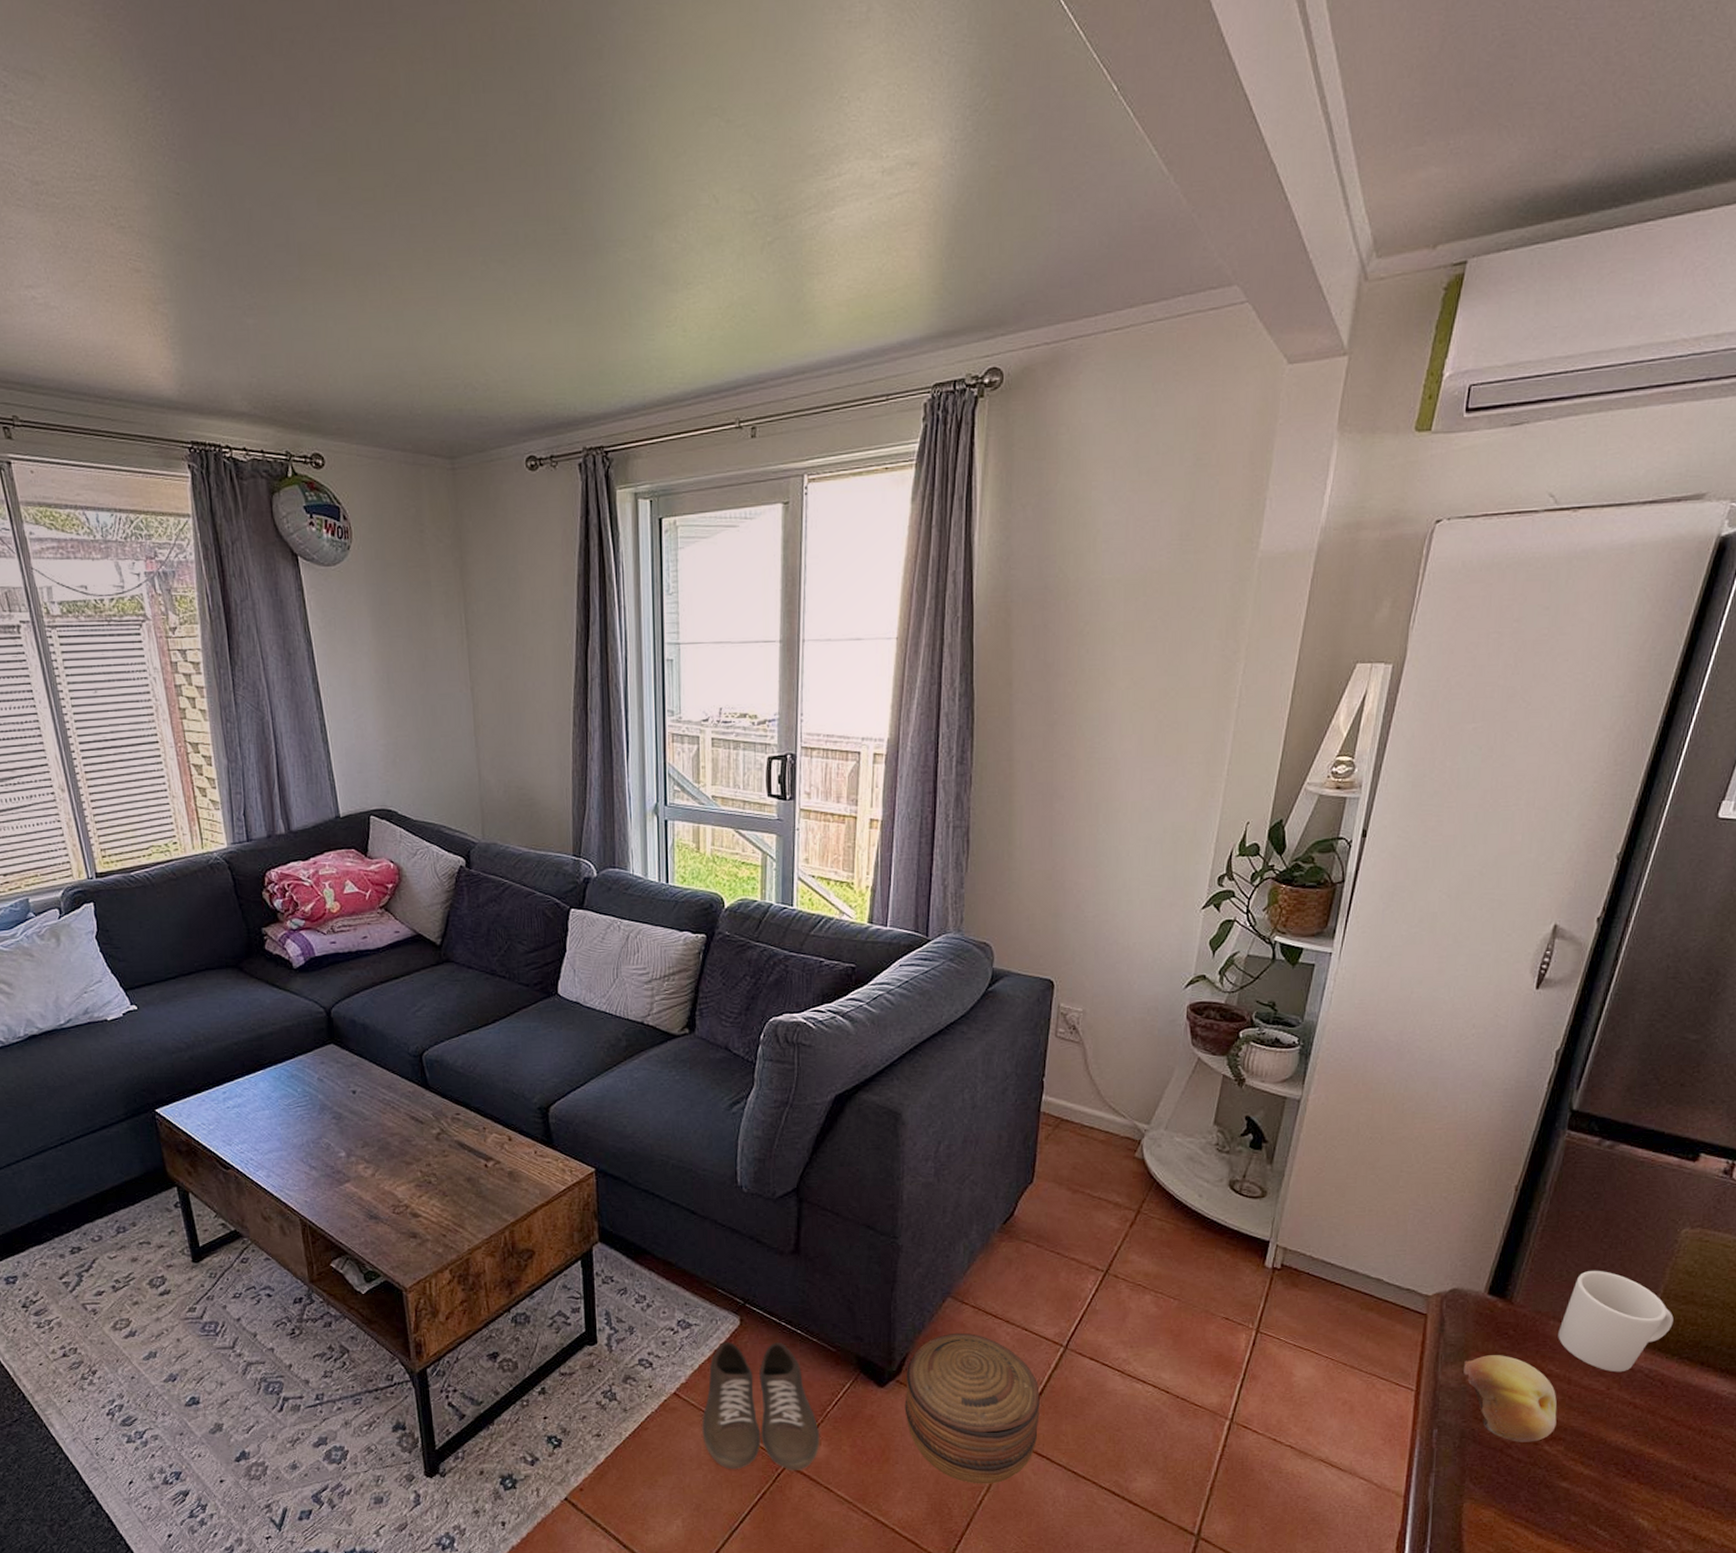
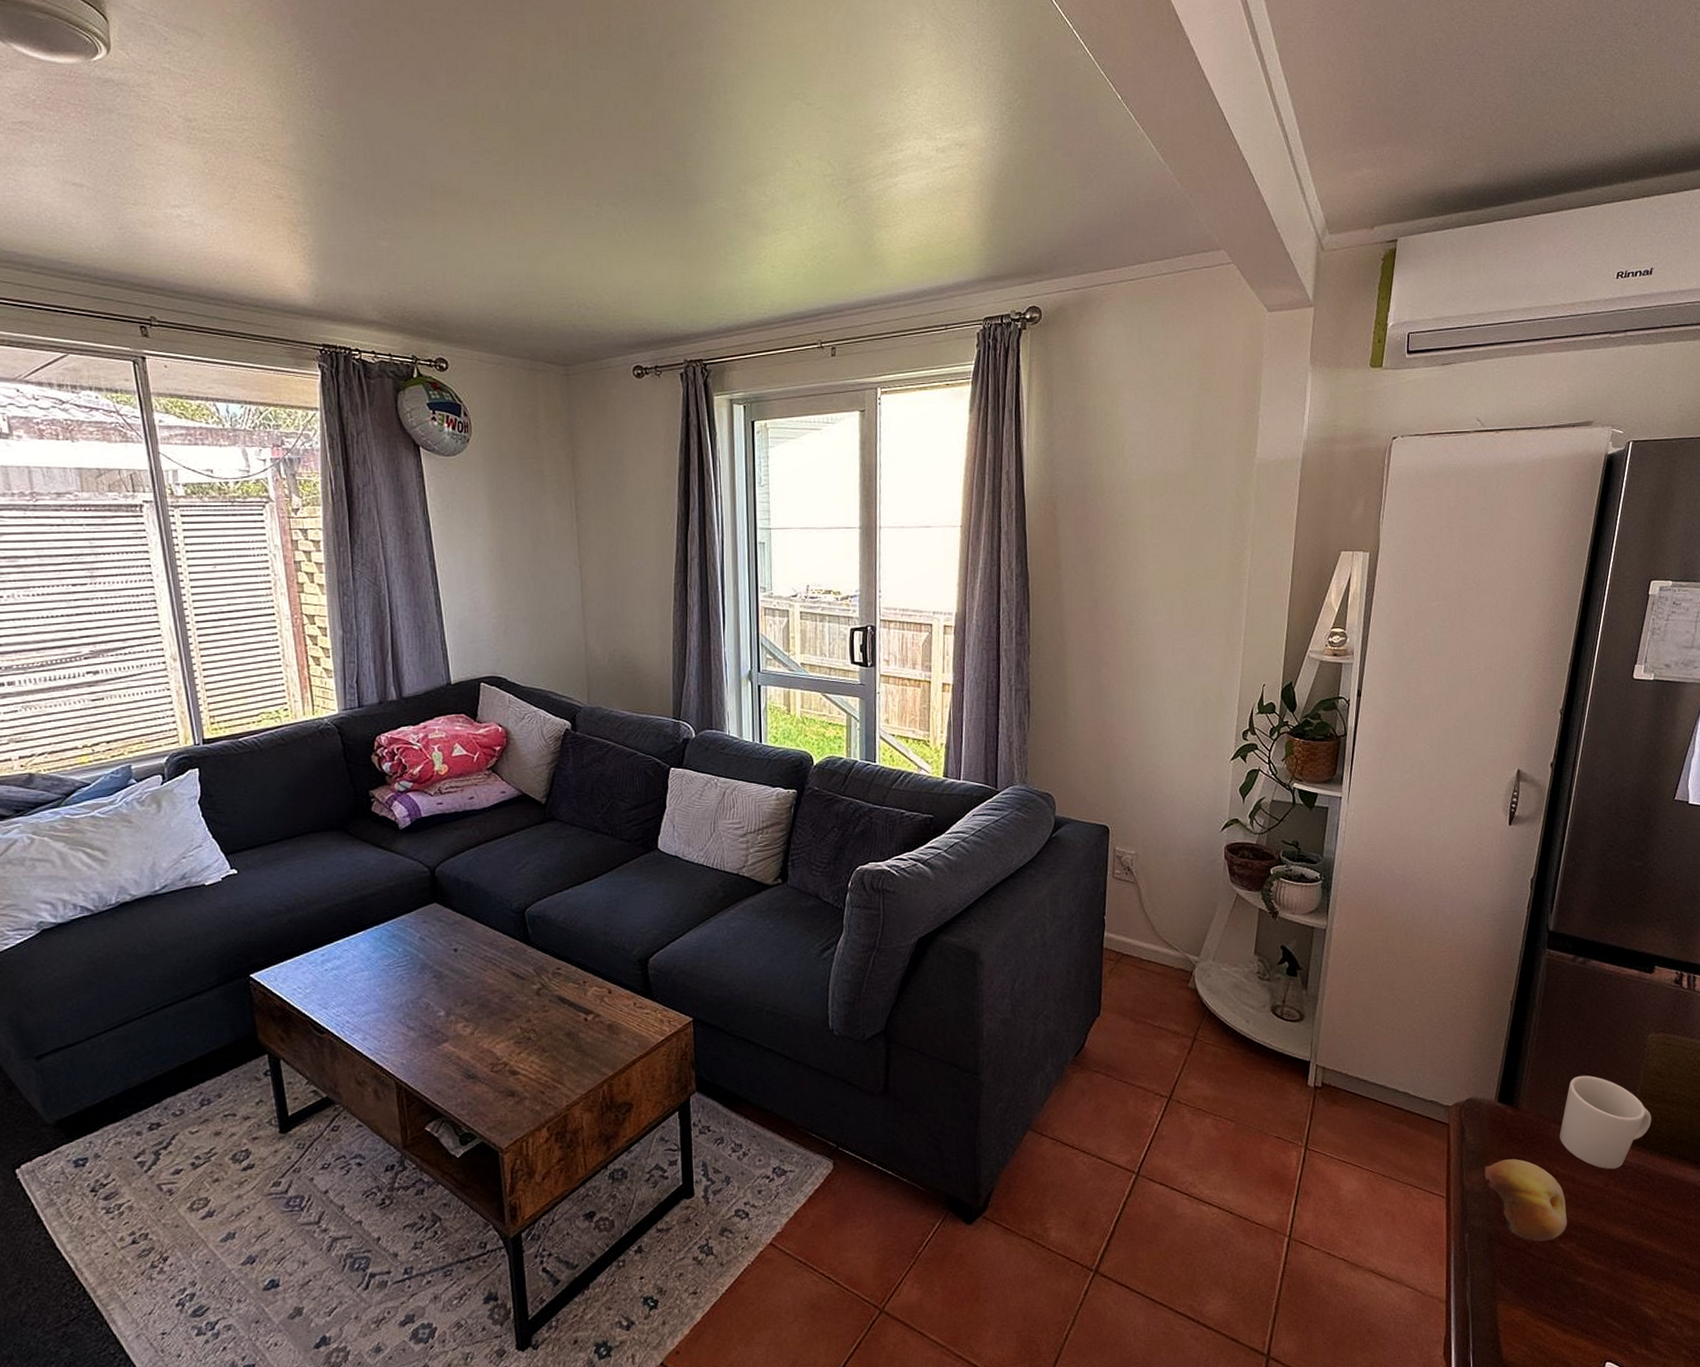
shoe: present [702,1341,820,1470] -> none [798,1185,913,1320]
basket: present [904,1332,1040,1484] -> none [991,1165,1117,1318]

